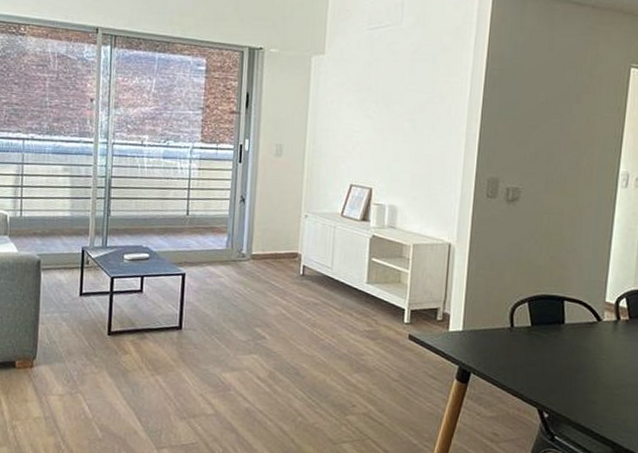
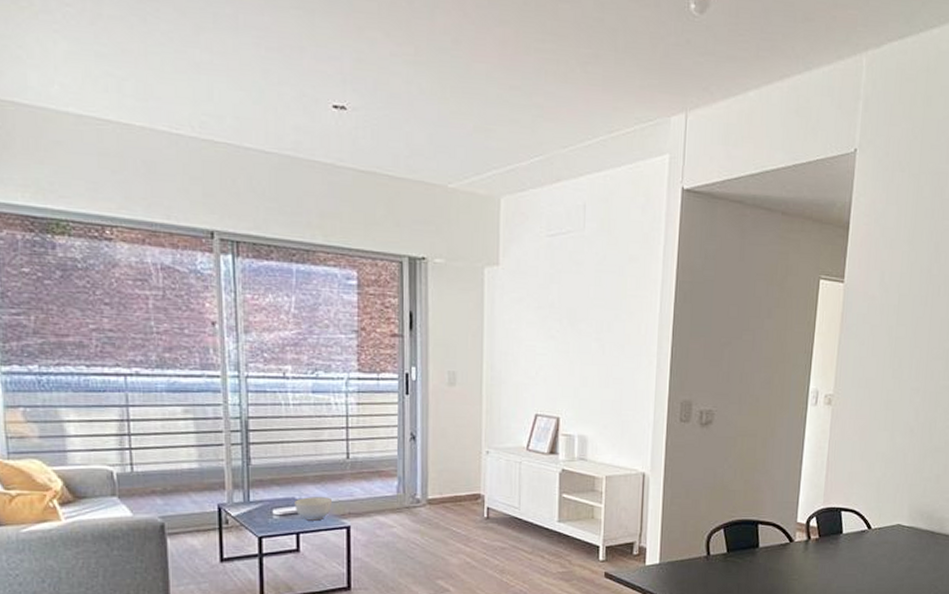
bowl: none [141,246,172,267] -> present [294,497,331,521]

